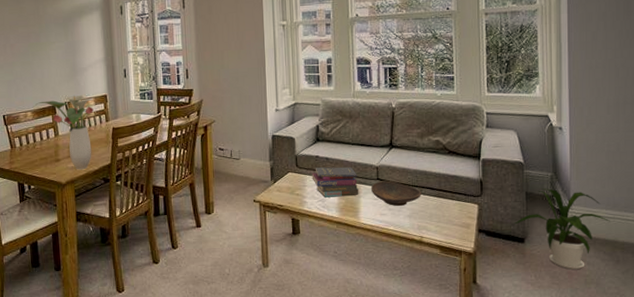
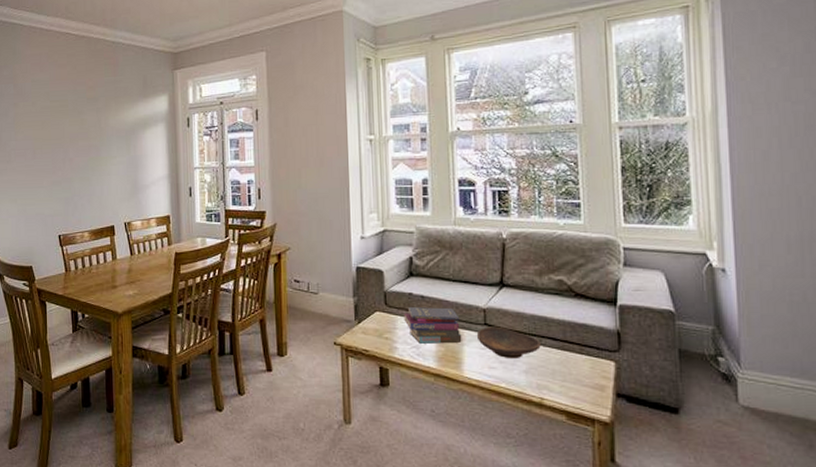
flower arrangement: present [35,95,94,170] -> none [93,216,156,299]
house plant: present [514,188,610,269] -> none [663,346,797,453]

